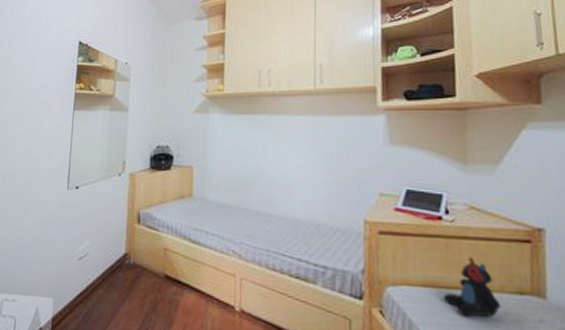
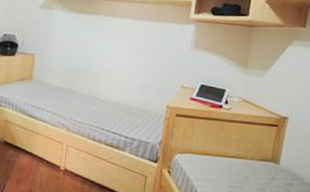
teddy bear: present [443,257,501,317] -> none [213,135,250,176]

